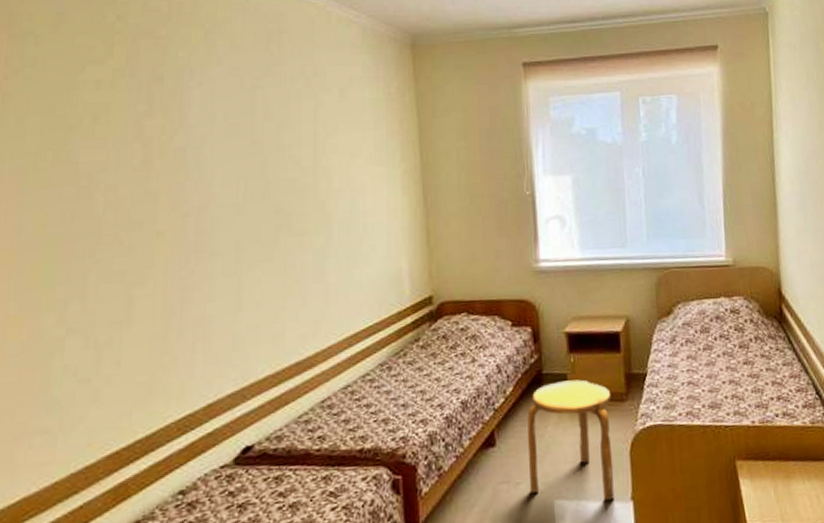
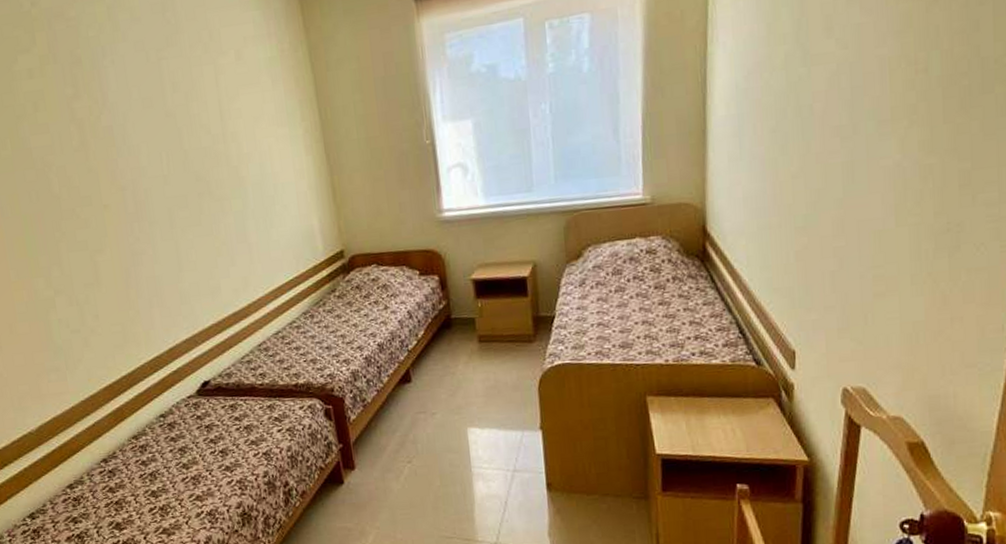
stool: present [527,379,614,501] -> none [439,323,524,429]

